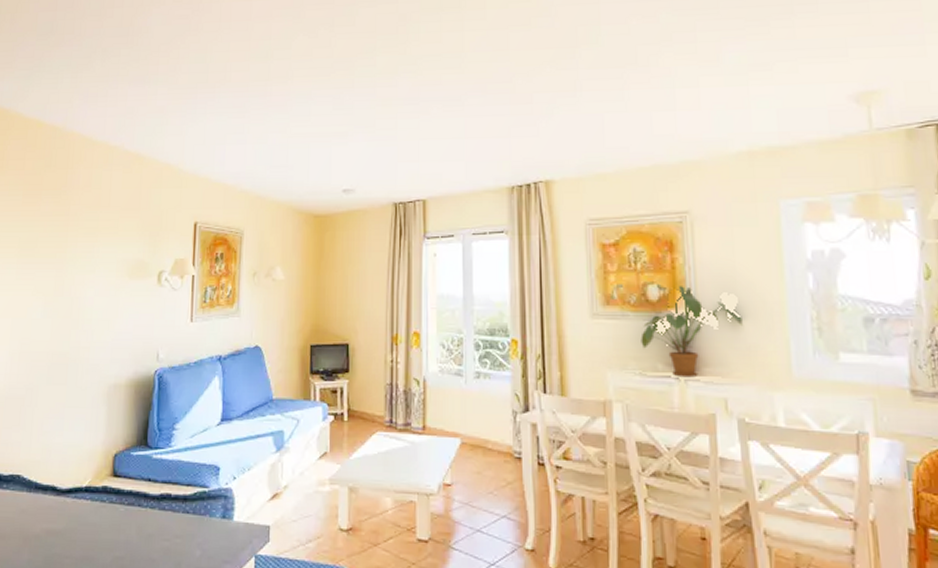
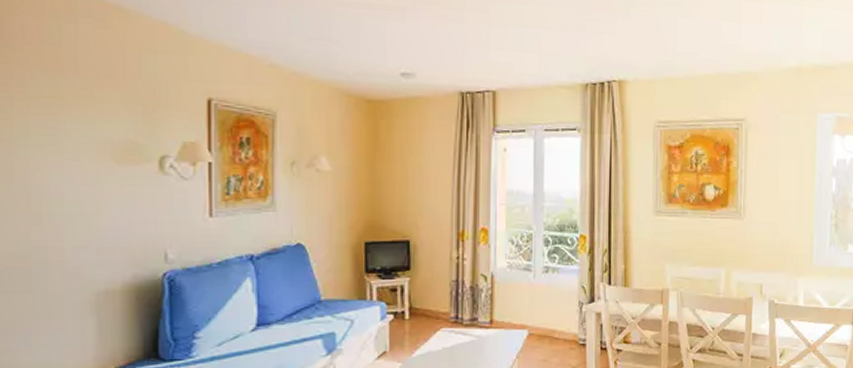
house plant: present [641,286,743,378] -> none [696,187,780,268]

